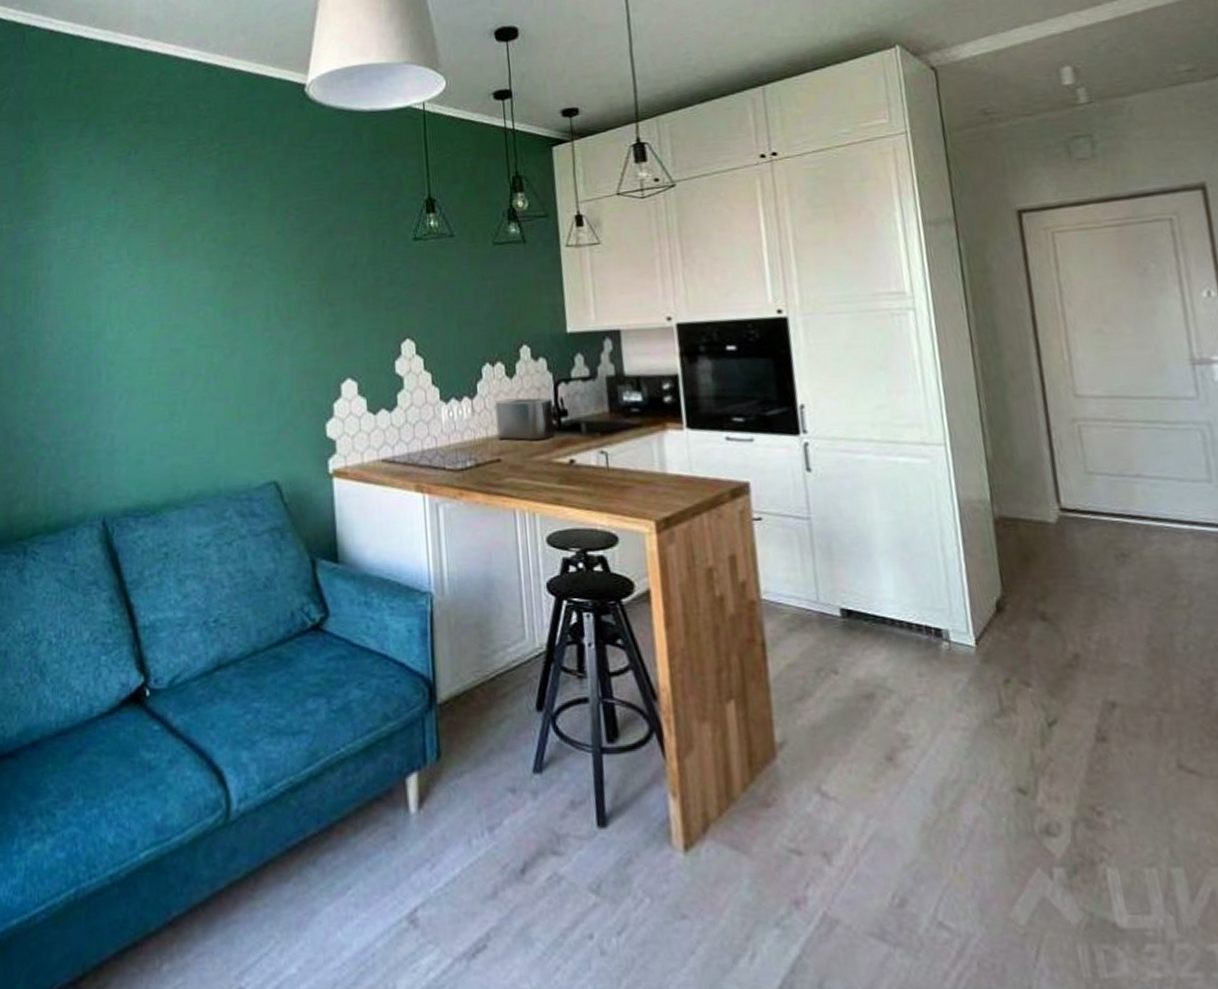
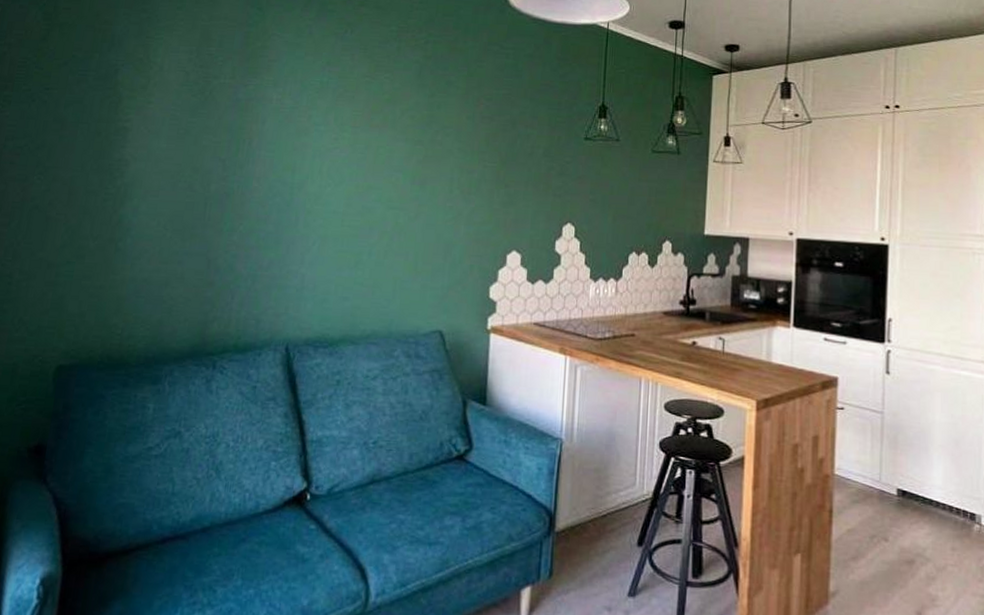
toaster: present [496,397,555,441] -> none [634,284,684,323]

